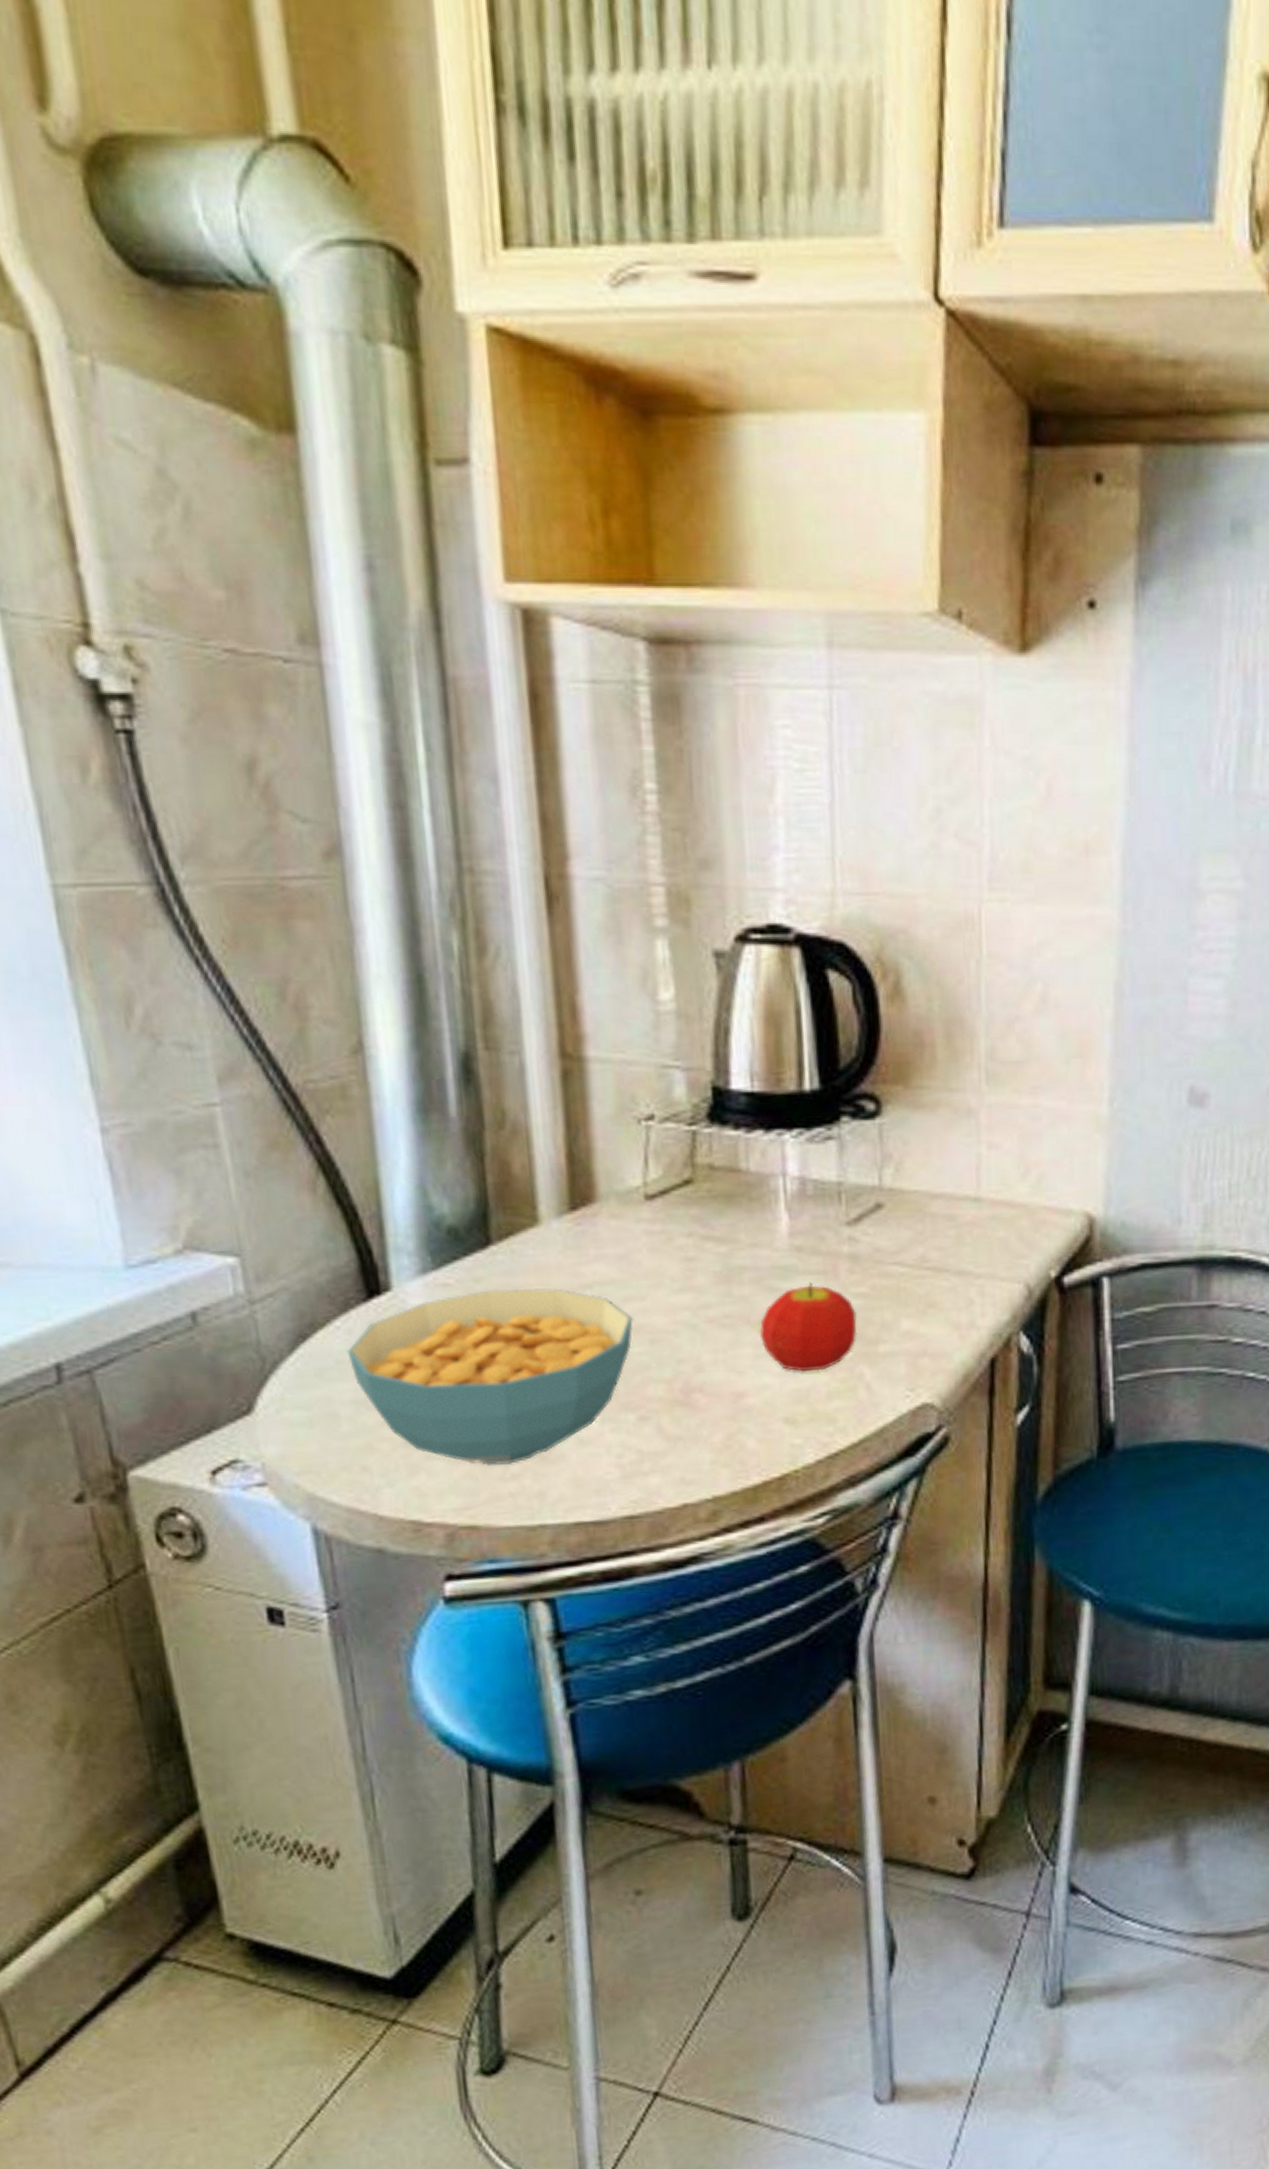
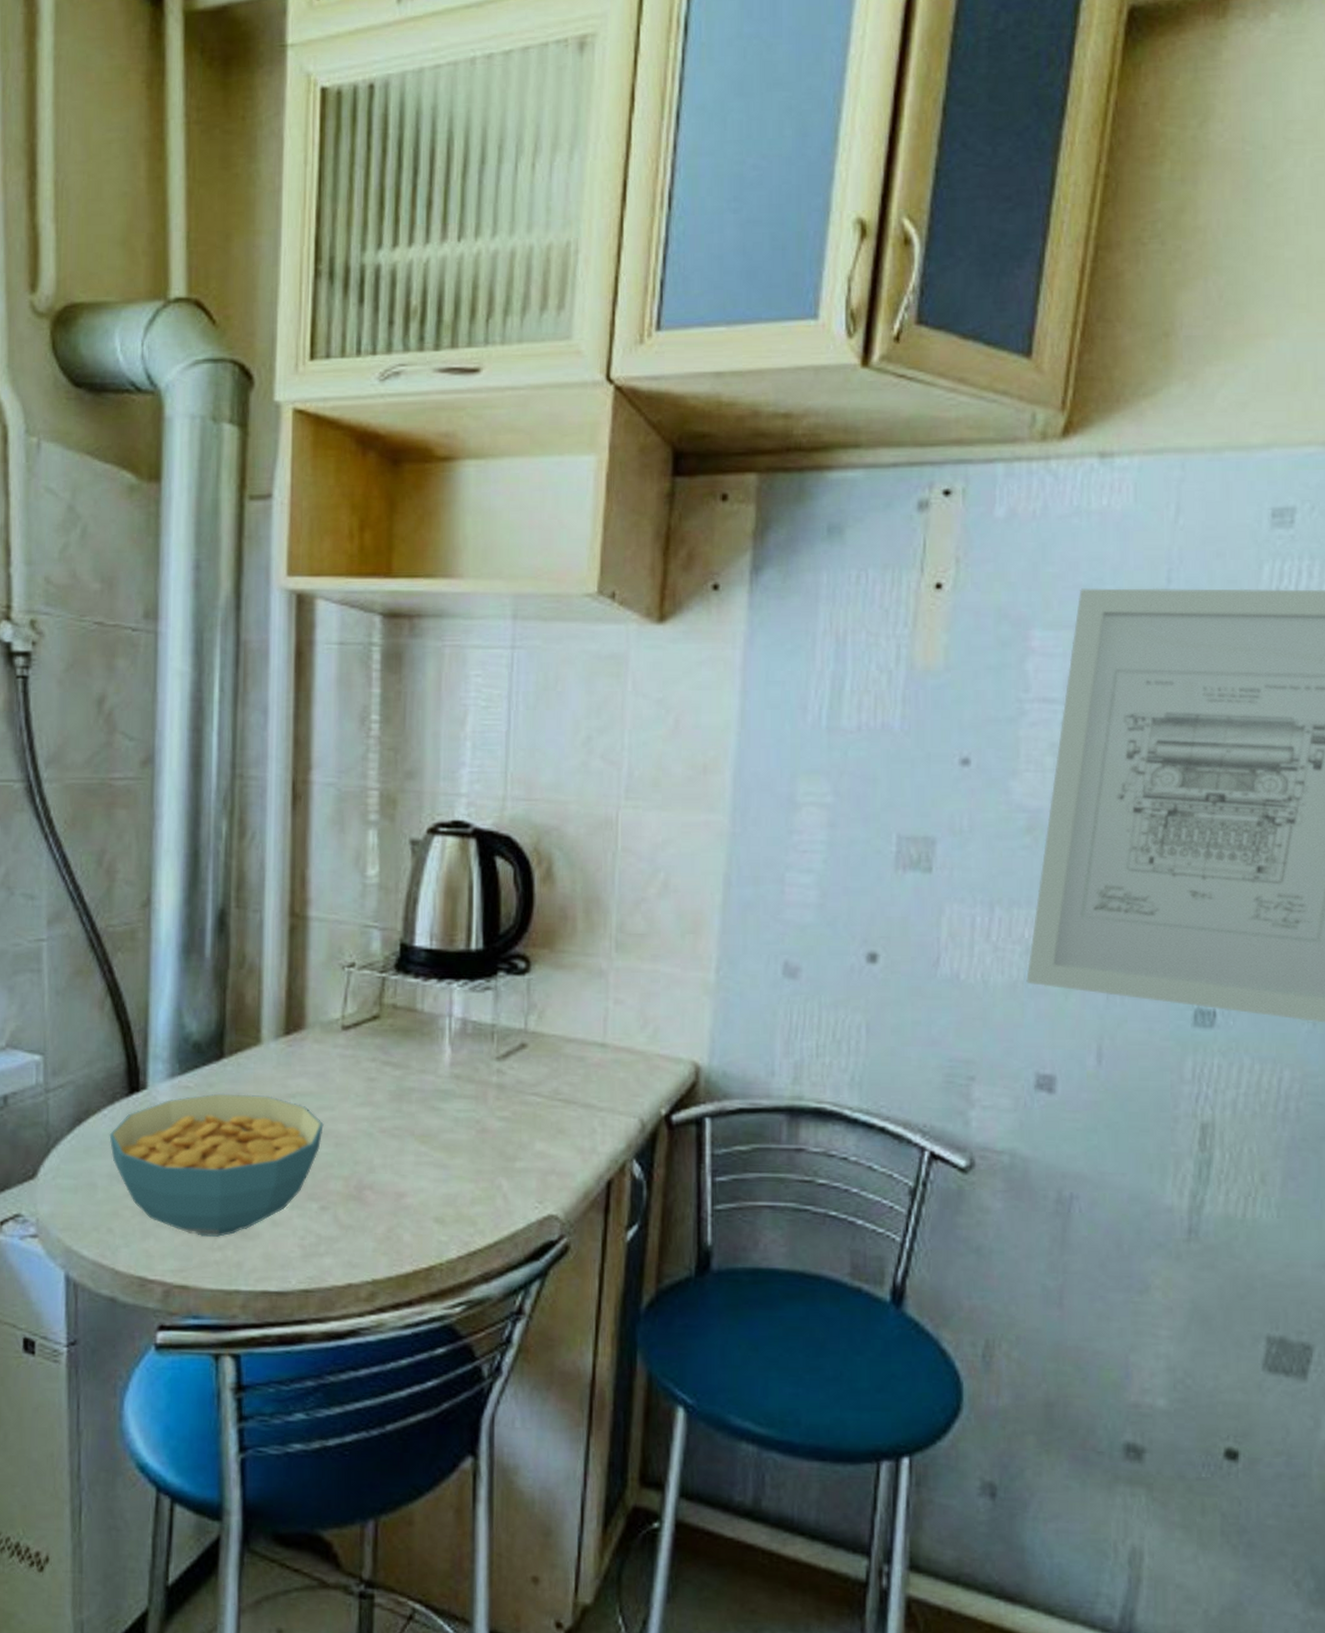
fruit: present [759,1282,858,1372] -> none [420,1105,499,1180]

